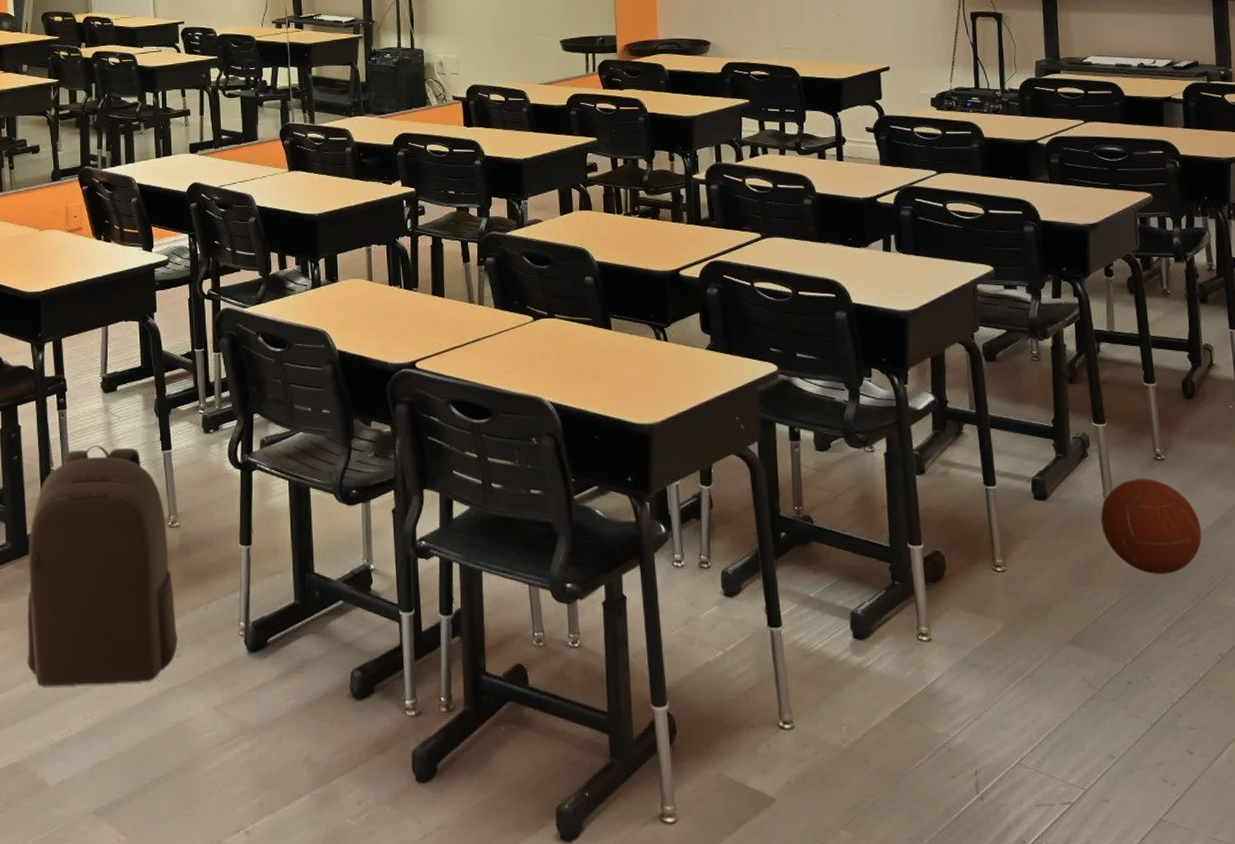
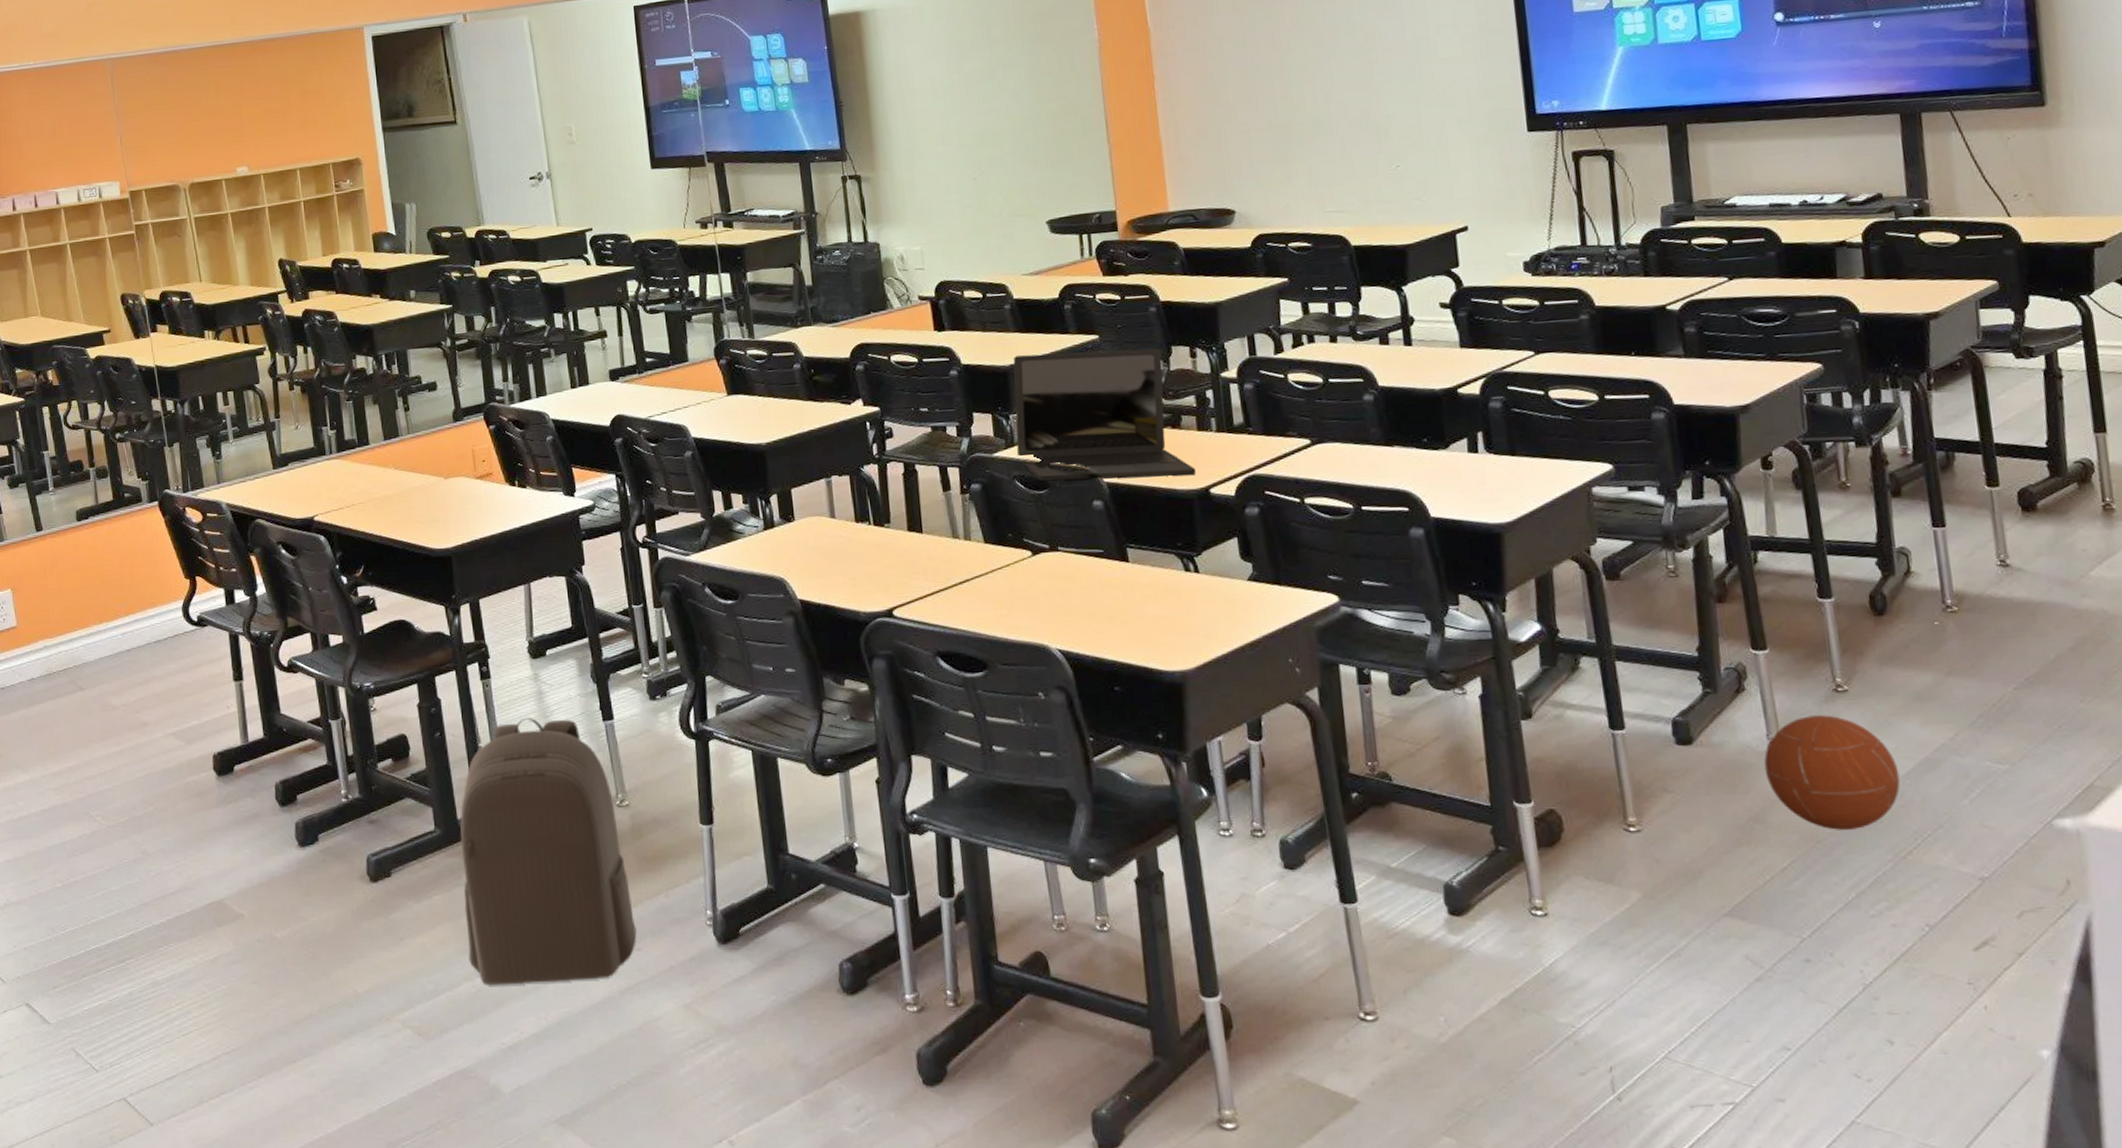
laptop: none [526,151,669,259] -> present [1013,349,1195,482]

